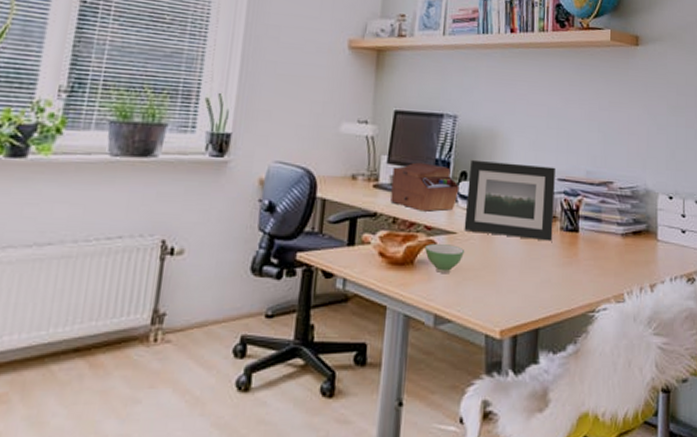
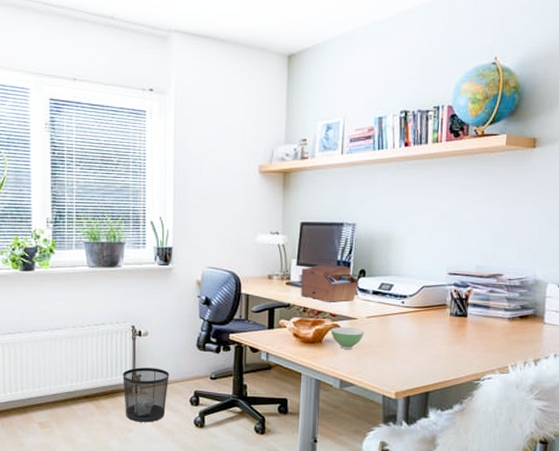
waste bin: none [134,302,208,387] -> present [123,367,170,422]
picture frame: present [464,159,555,242] -> none [363,259,447,325]

